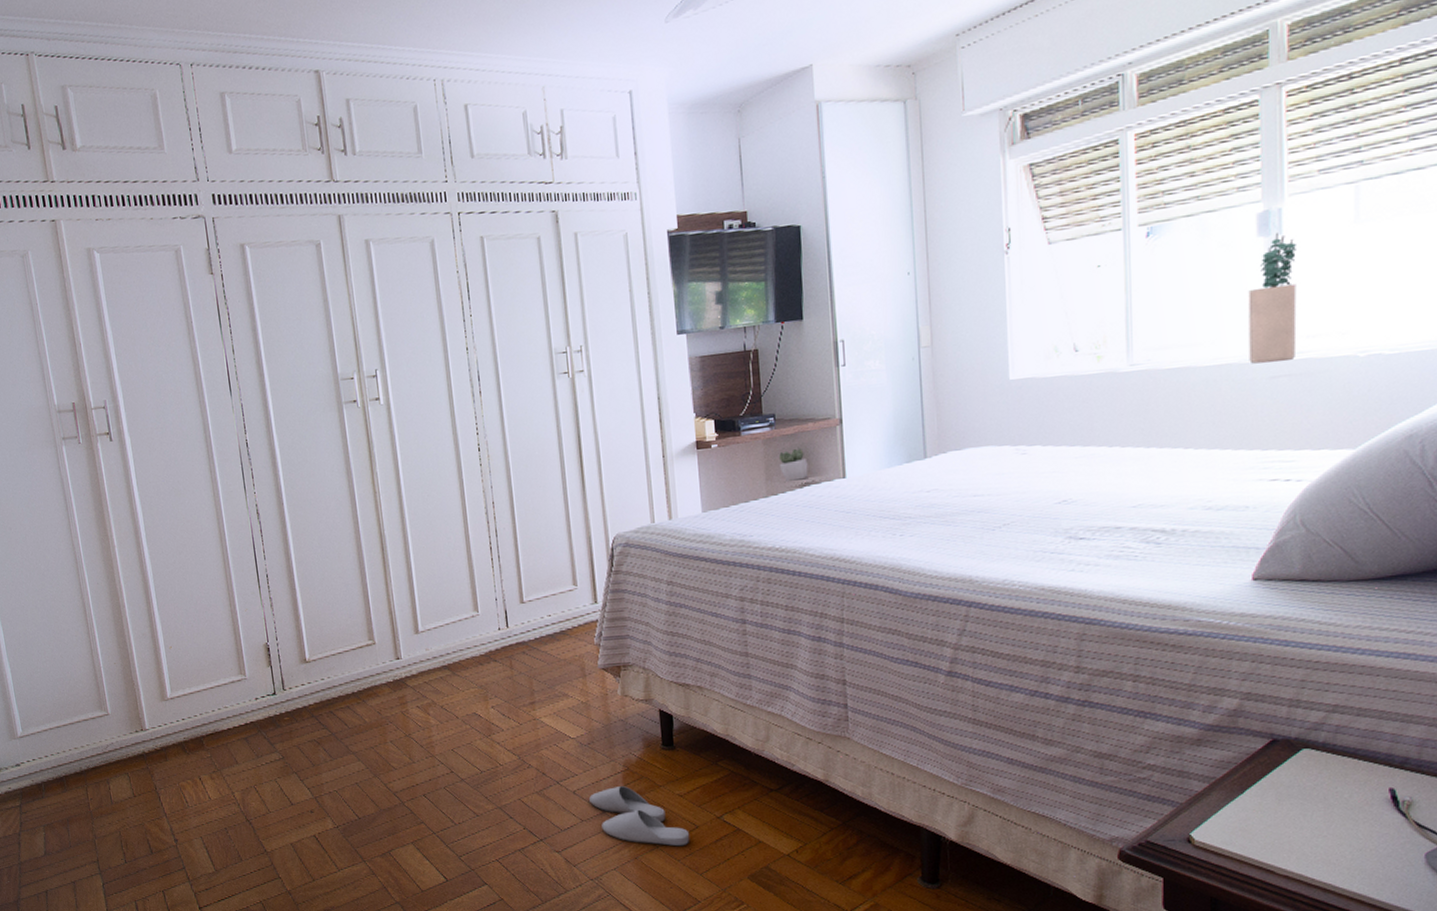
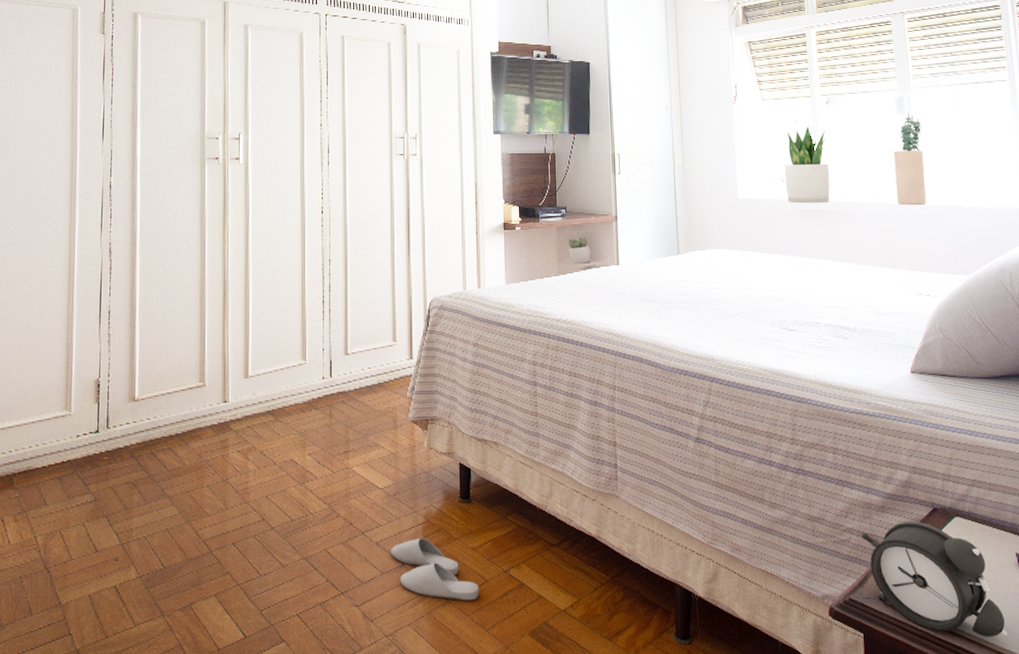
planter: none [1078,271,1147,378] -> present [784,126,830,204]
alarm clock: none [1167,754,1366,882] -> present [861,520,1008,638]

